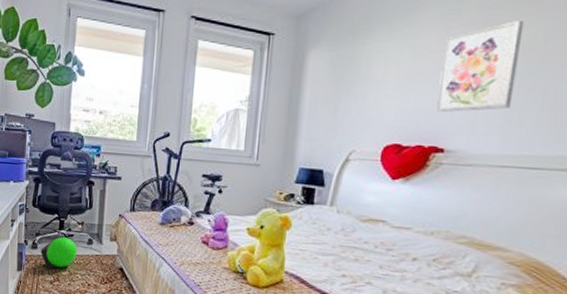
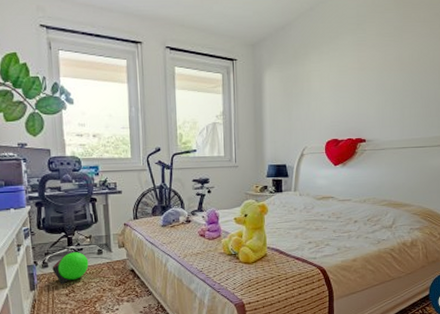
wall art: present [436,21,524,113] -> none [357,45,405,114]

